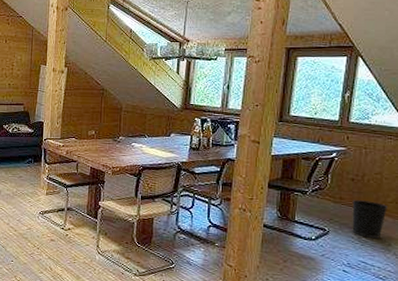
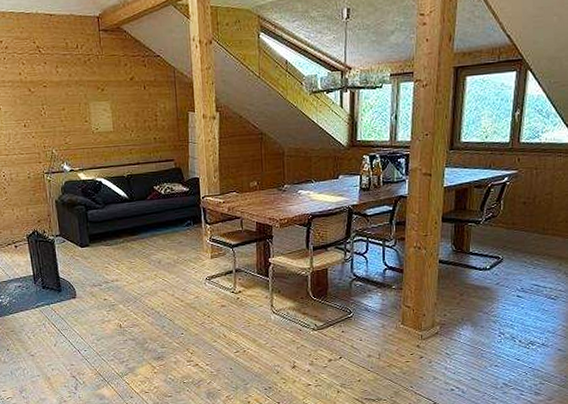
wastebasket: present [352,200,387,238] -> none [524,223,558,260]

